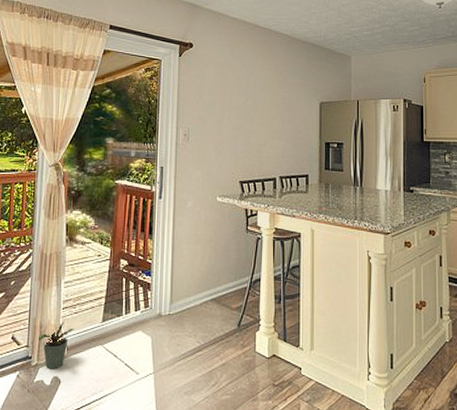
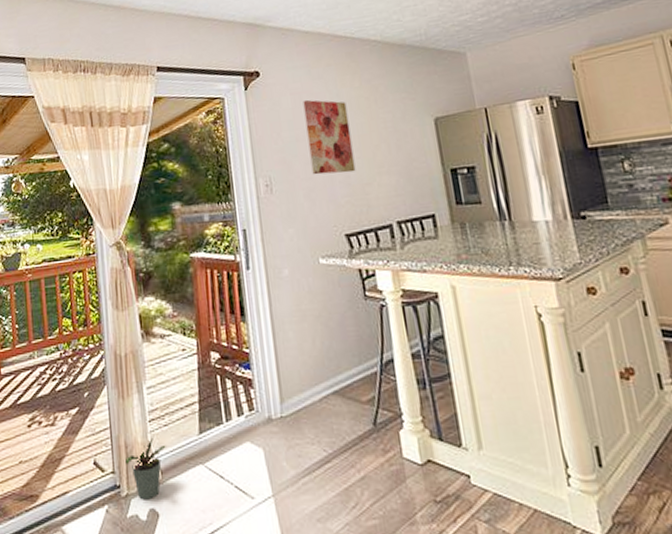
wall art: none [222,72,256,134] -> present [303,99,356,175]

